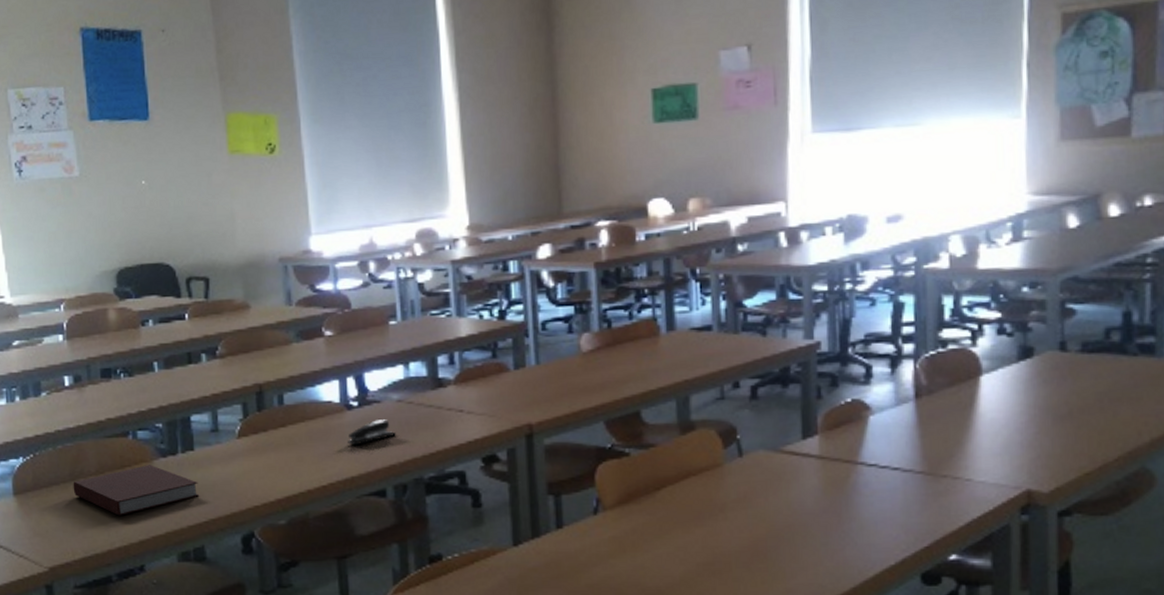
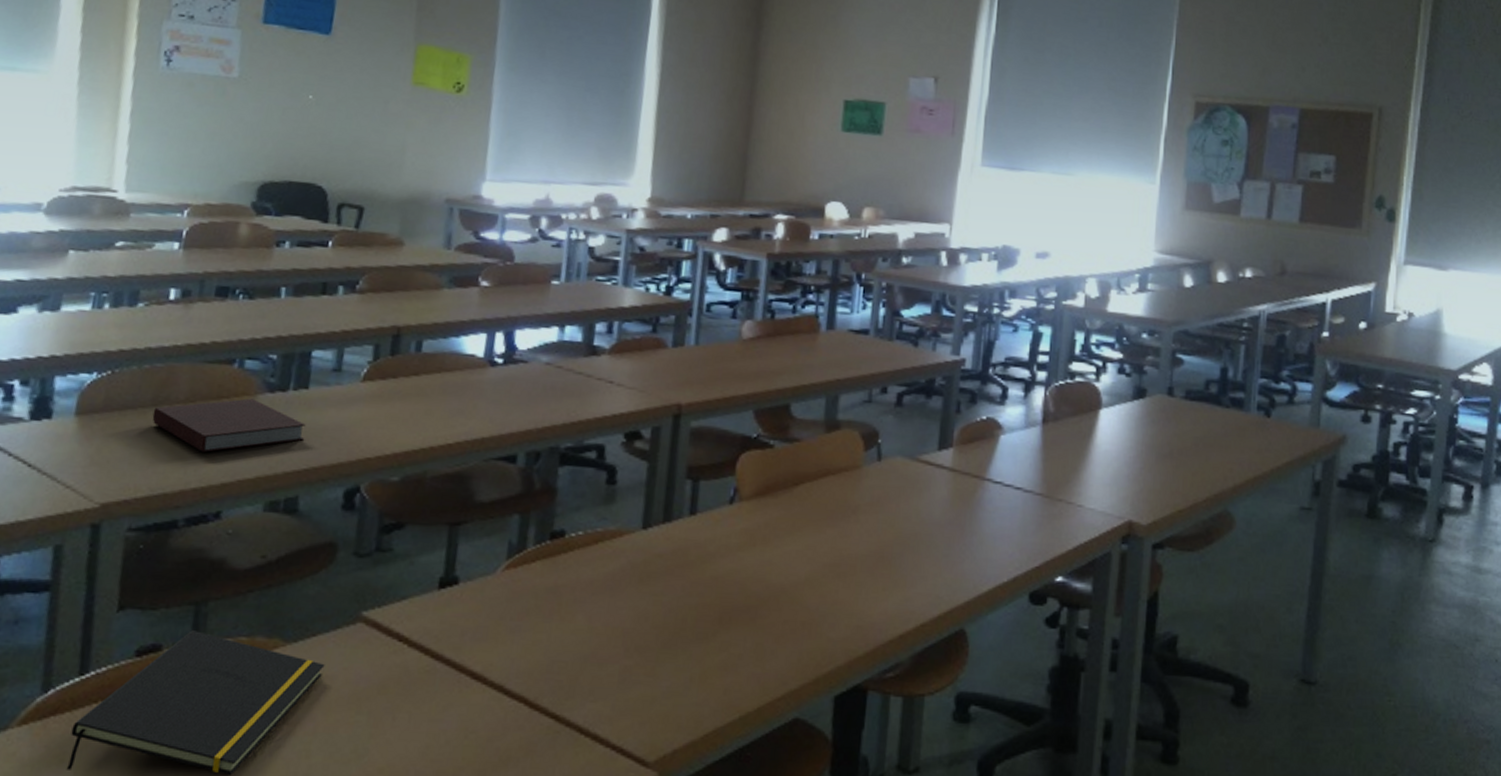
stapler: present [348,419,396,446] -> none [484,380,538,405]

